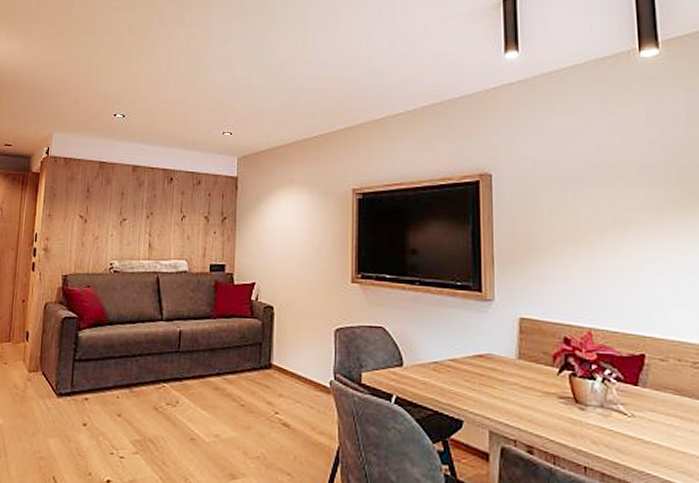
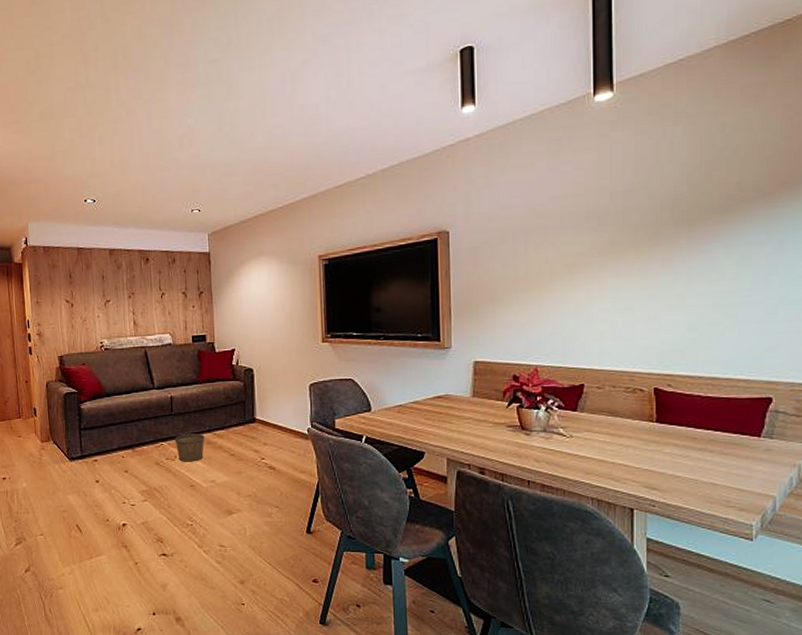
basket: none [178,375,213,410] -> present [174,433,205,462]

